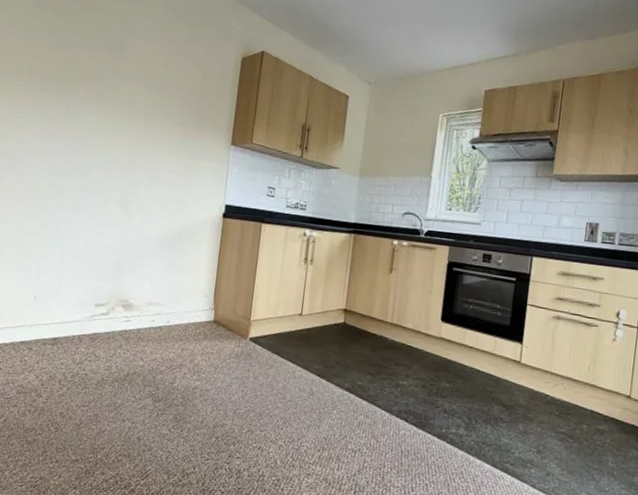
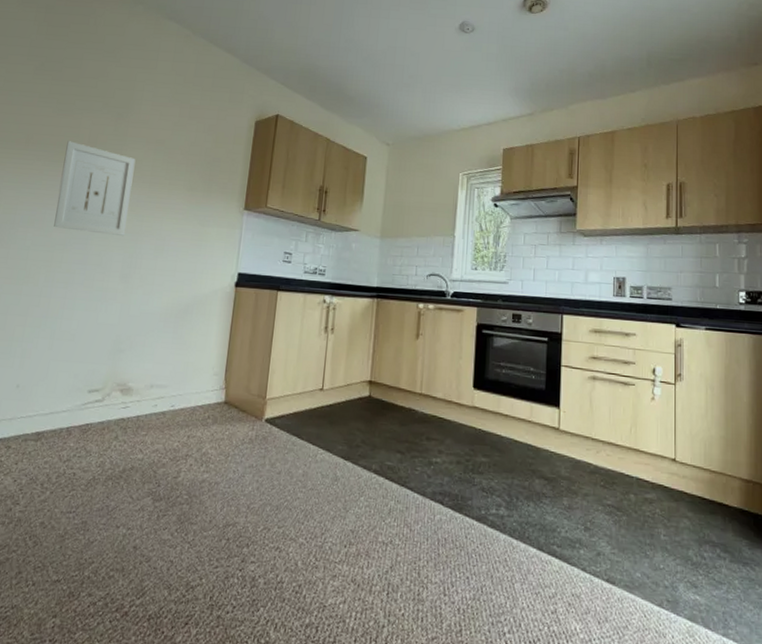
wall art: none [59,74,131,166] -> present [54,141,136,236]

